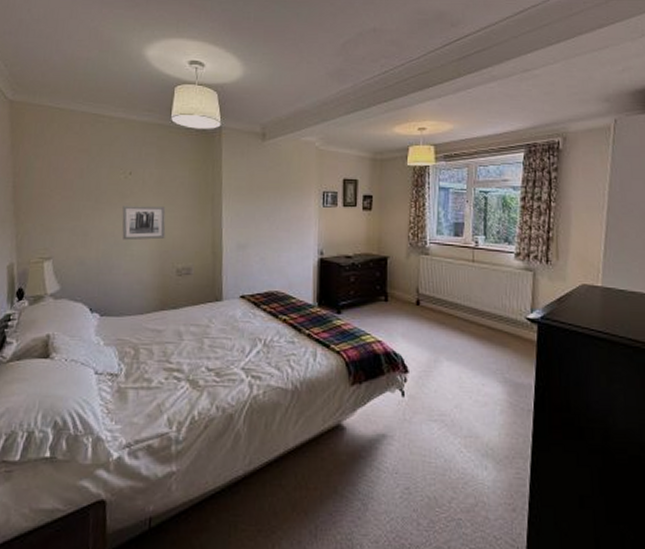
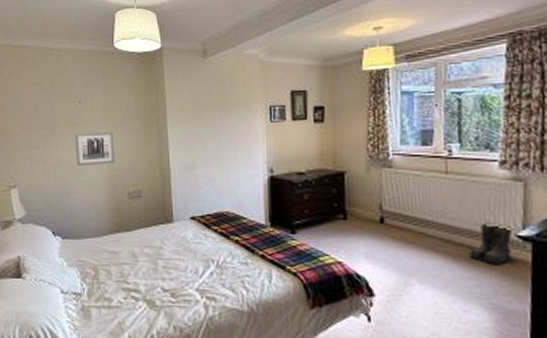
boots: none [489,306,523,343] -> present [469,223,513,264]

